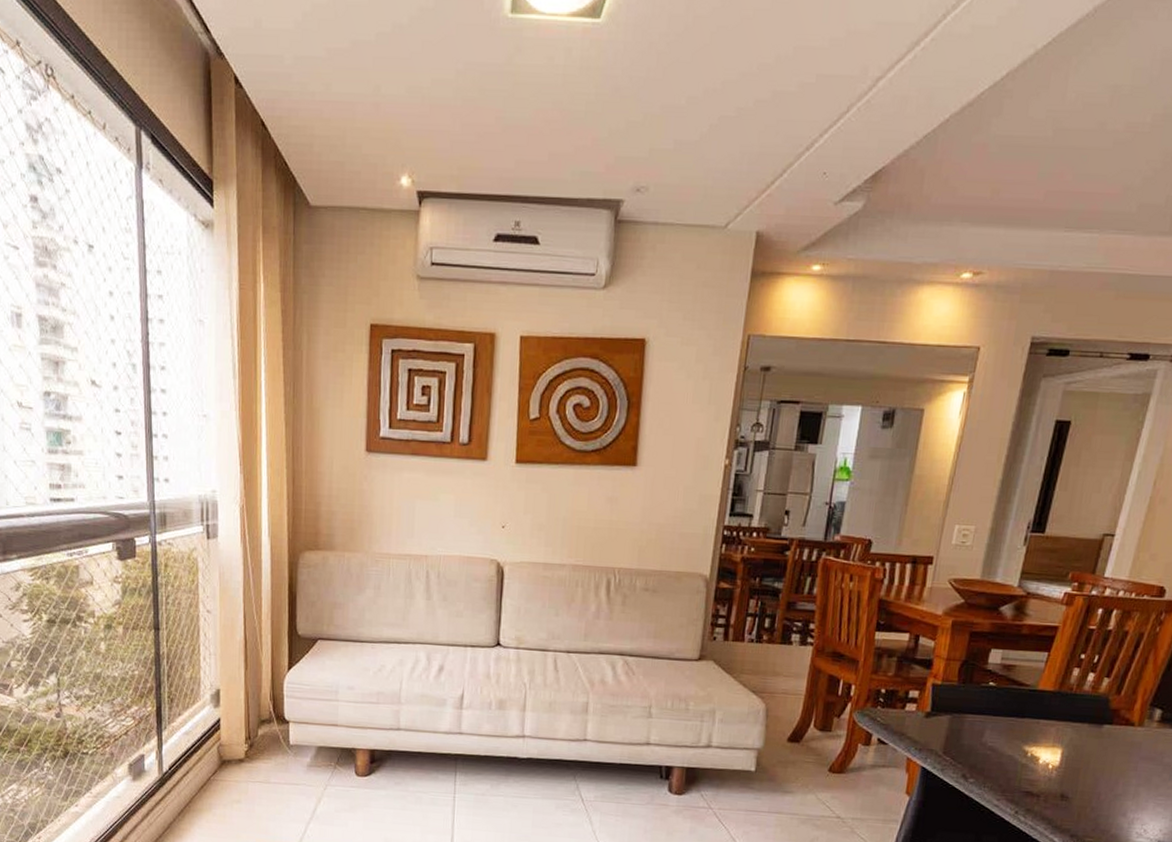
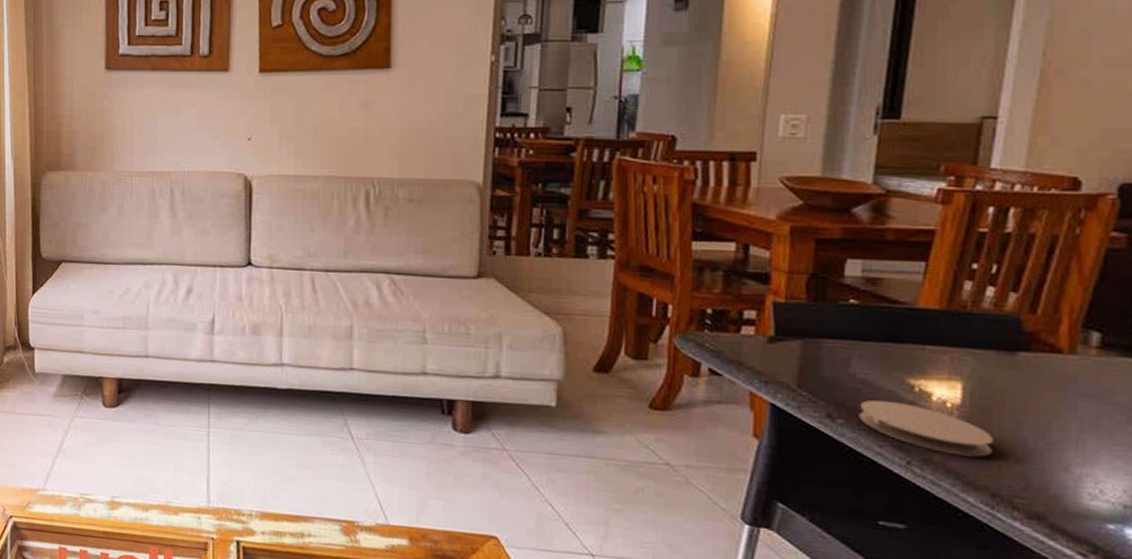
coaster: none [985,763,1079,807] -> present [859,399,995,458]

